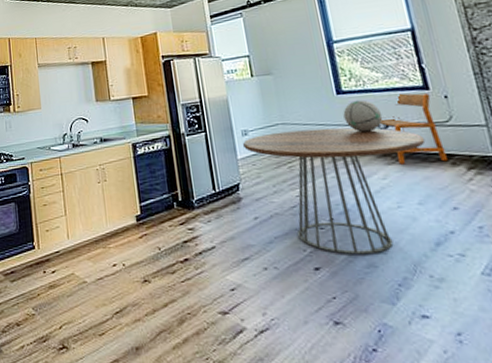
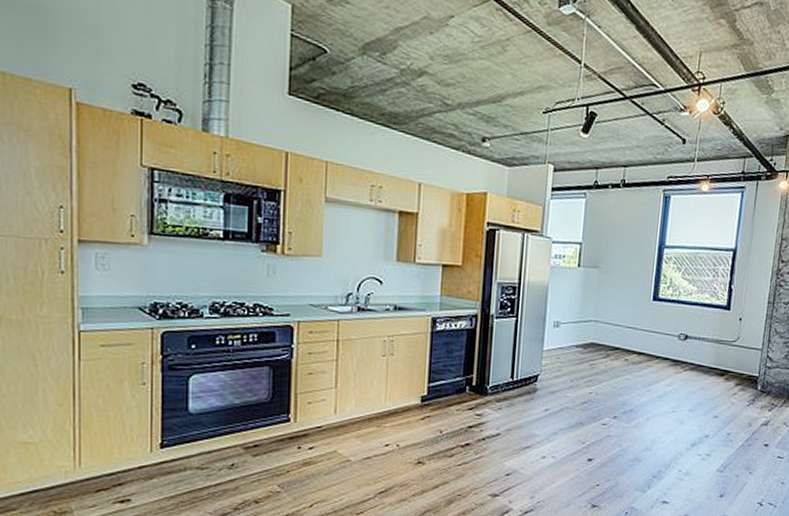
dining table: present [243,128,426,255] -> none [552,328,712,450]
decorative sphere: present [343,100,383,133] -> none [652,309,686,341]
bench: present [379,93,448,165] -> none [680,309,729,377]

